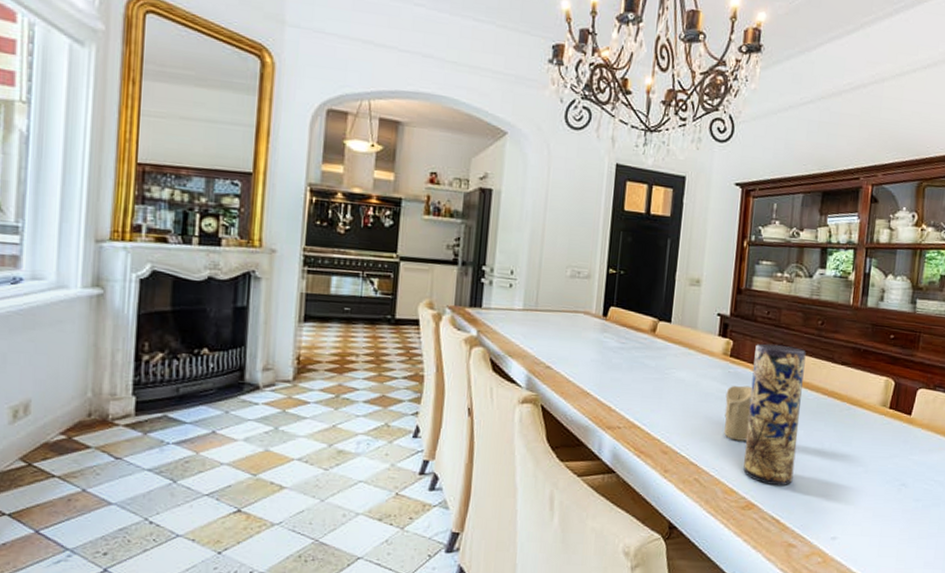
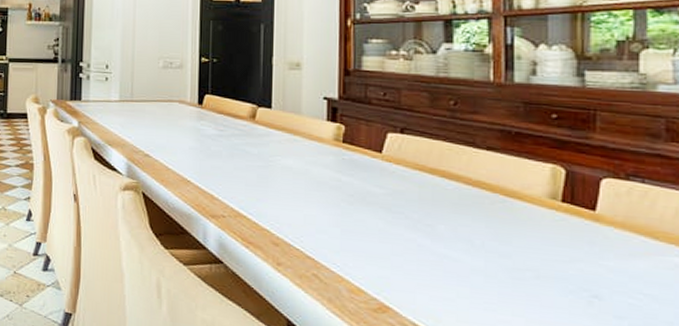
candle: present [724,385,752,441] -> none [341,173,374,235]
vase: present [743,343,806,485] -> none [370,127,438,288]

